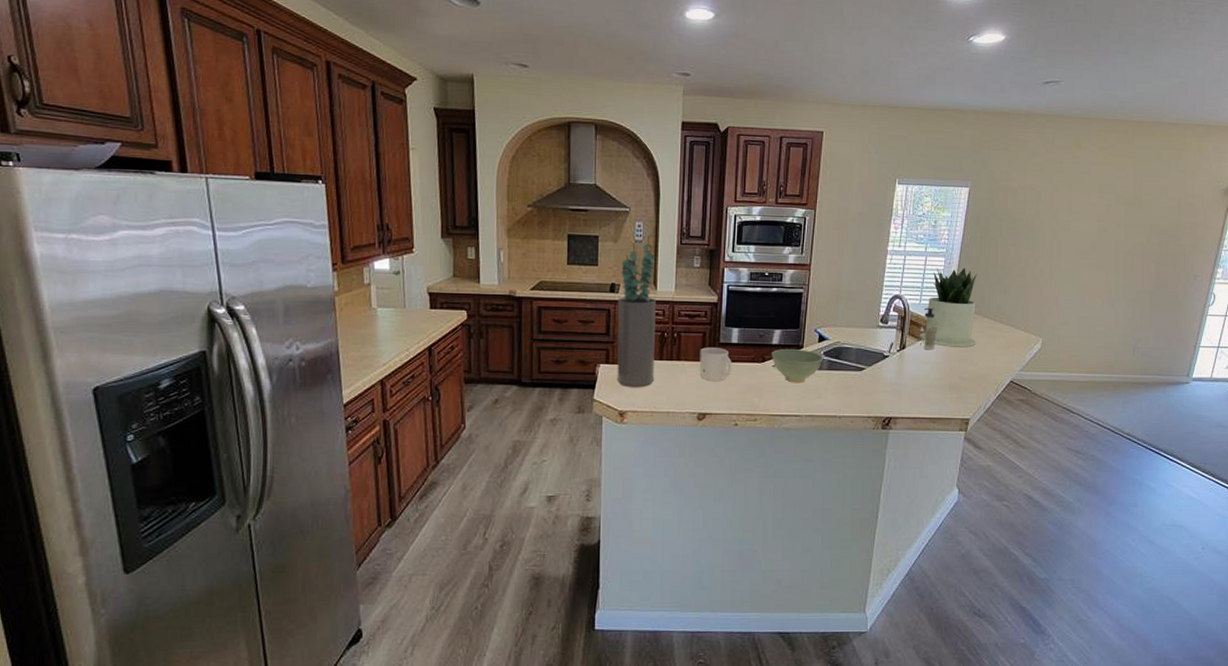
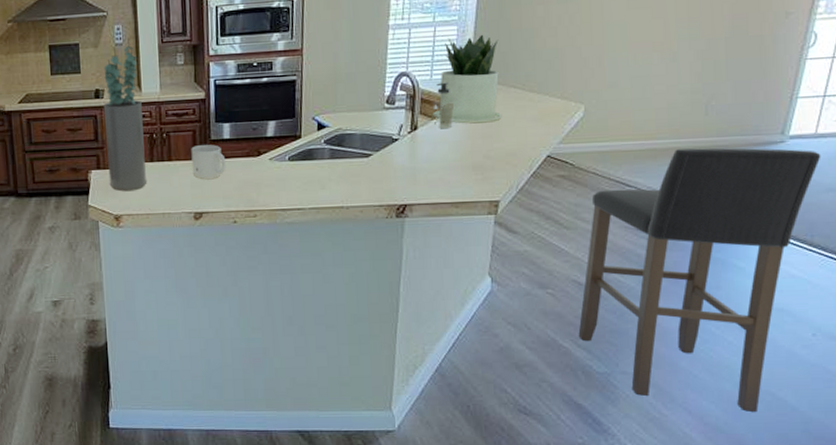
bowl: present [771,348,823,383] -> none [266,139,324,176]
bar stool: none [1026,383,1214,616] -> present [578,148,821,413]

